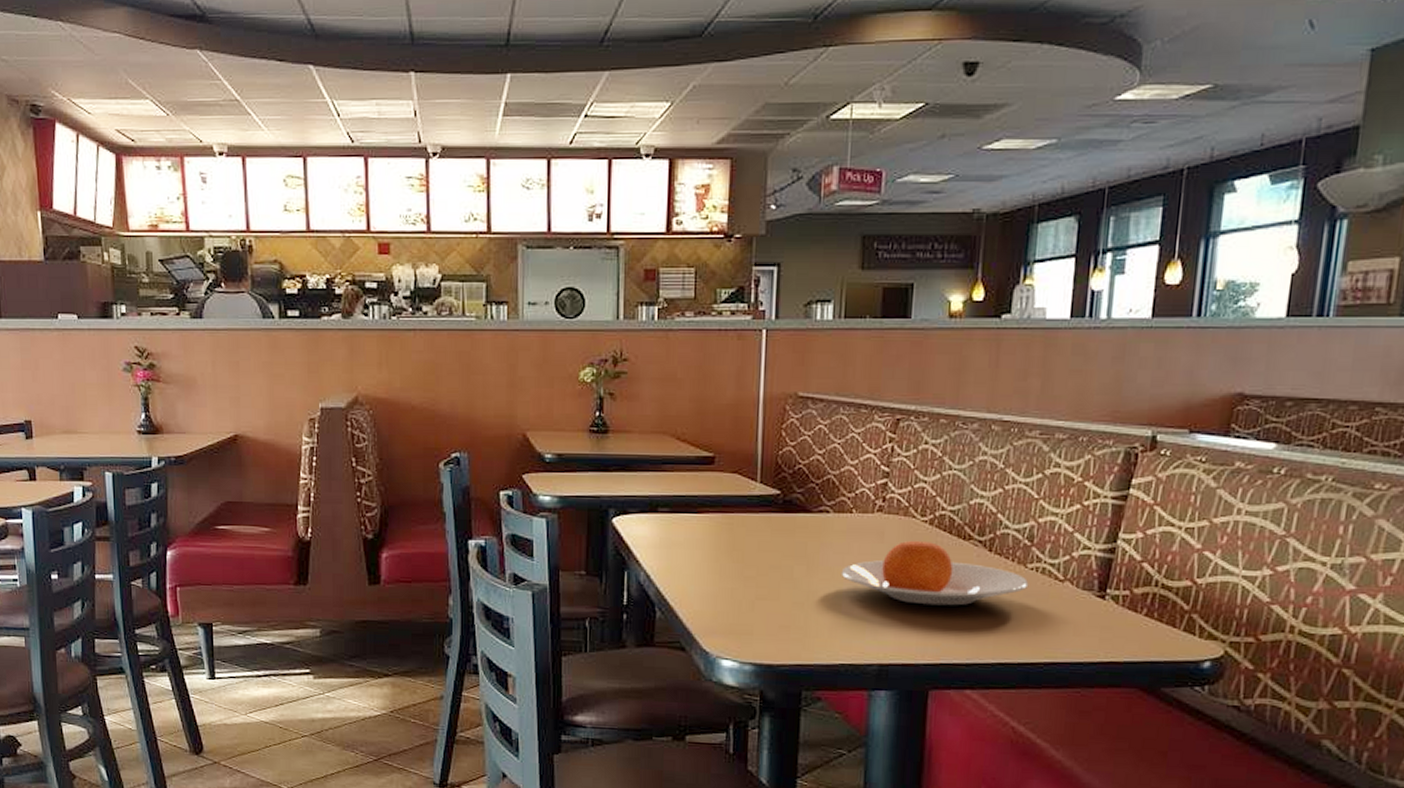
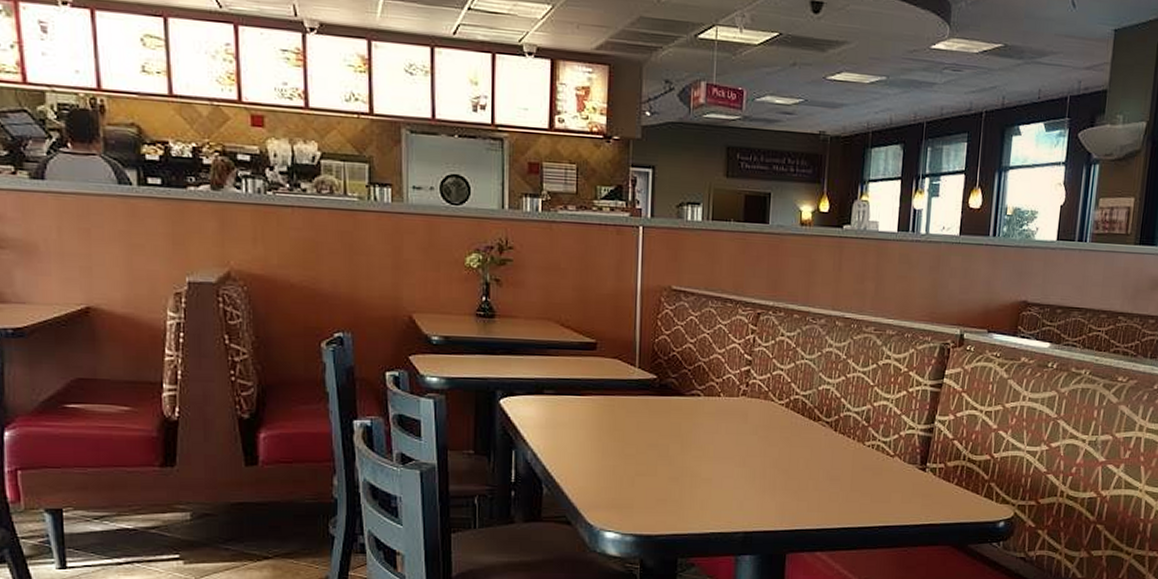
plate: present [841,540,1029,606] -> none [711,421,867,479]

